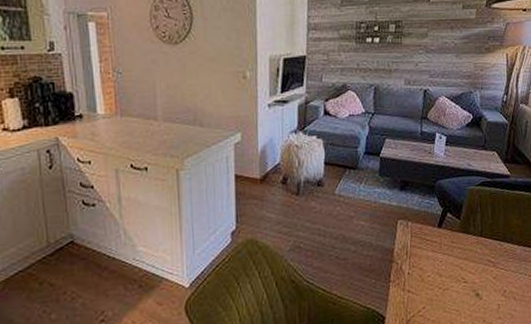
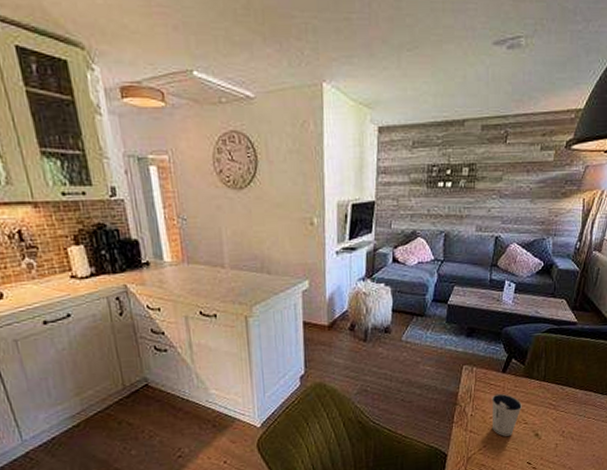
dixie cup: none [429,249,460,297] -> present [492,393,522,436]

